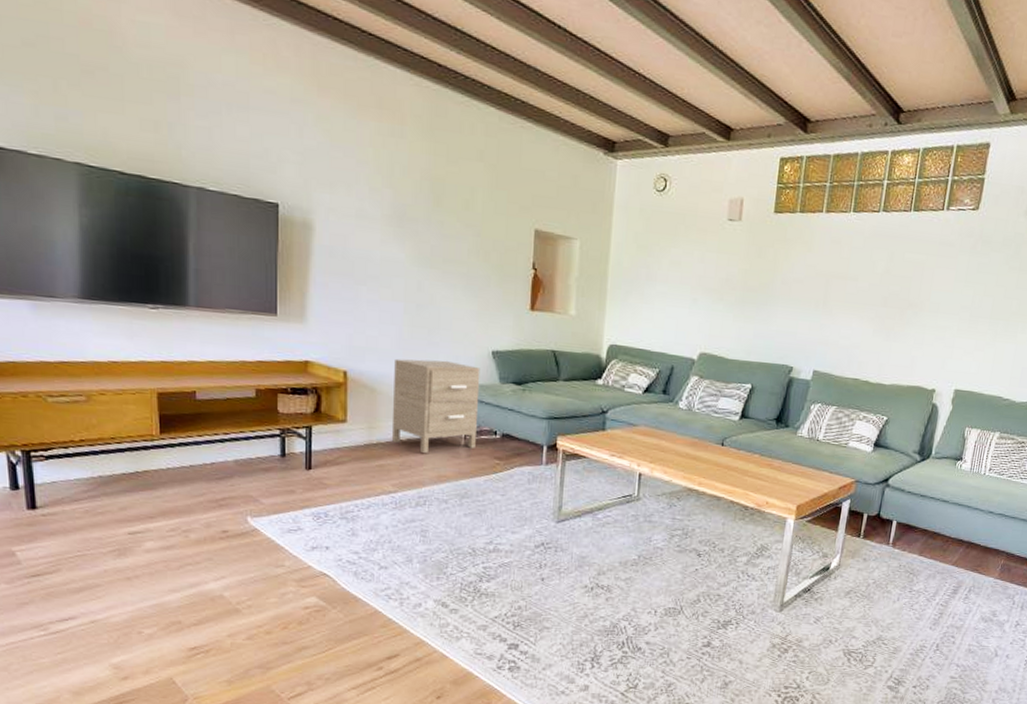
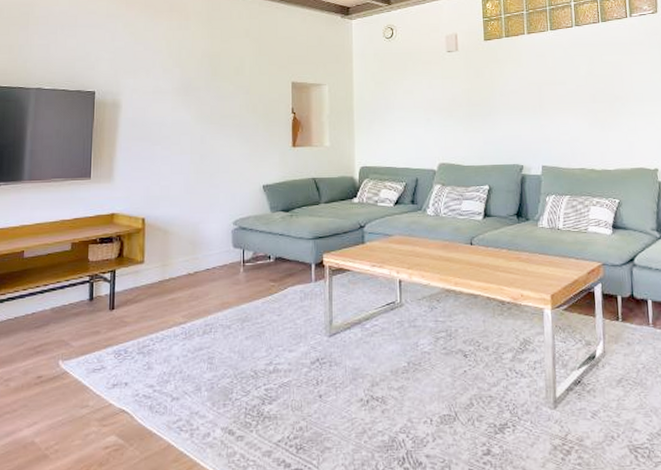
nightstand: present [391,358,481,453] -> none [181,198,254,283]

